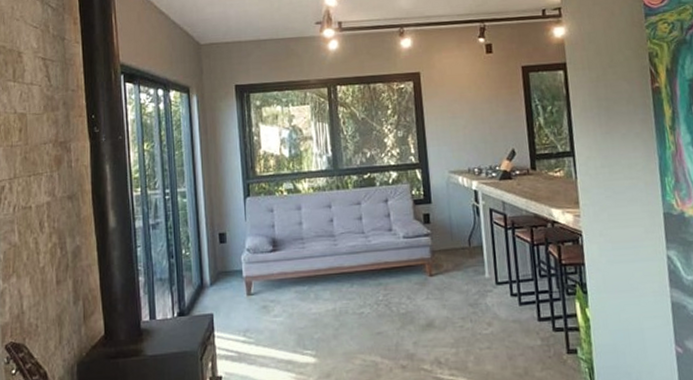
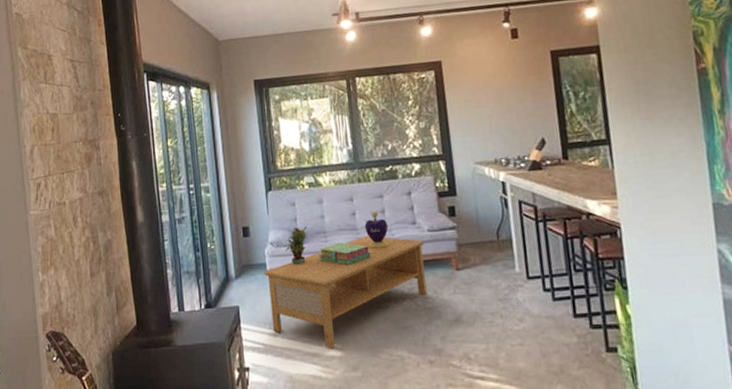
coffee table: none [239,242,401,355] -> present [263,235,427,349]
potted plant: none [262,233,285,271] -> present [286,226,307,265]
stack of books: none [295,249,348,272] -> present [318,242,371,265]
decorative container: none [342,217,365,255] -> present [364,210,389,249]

